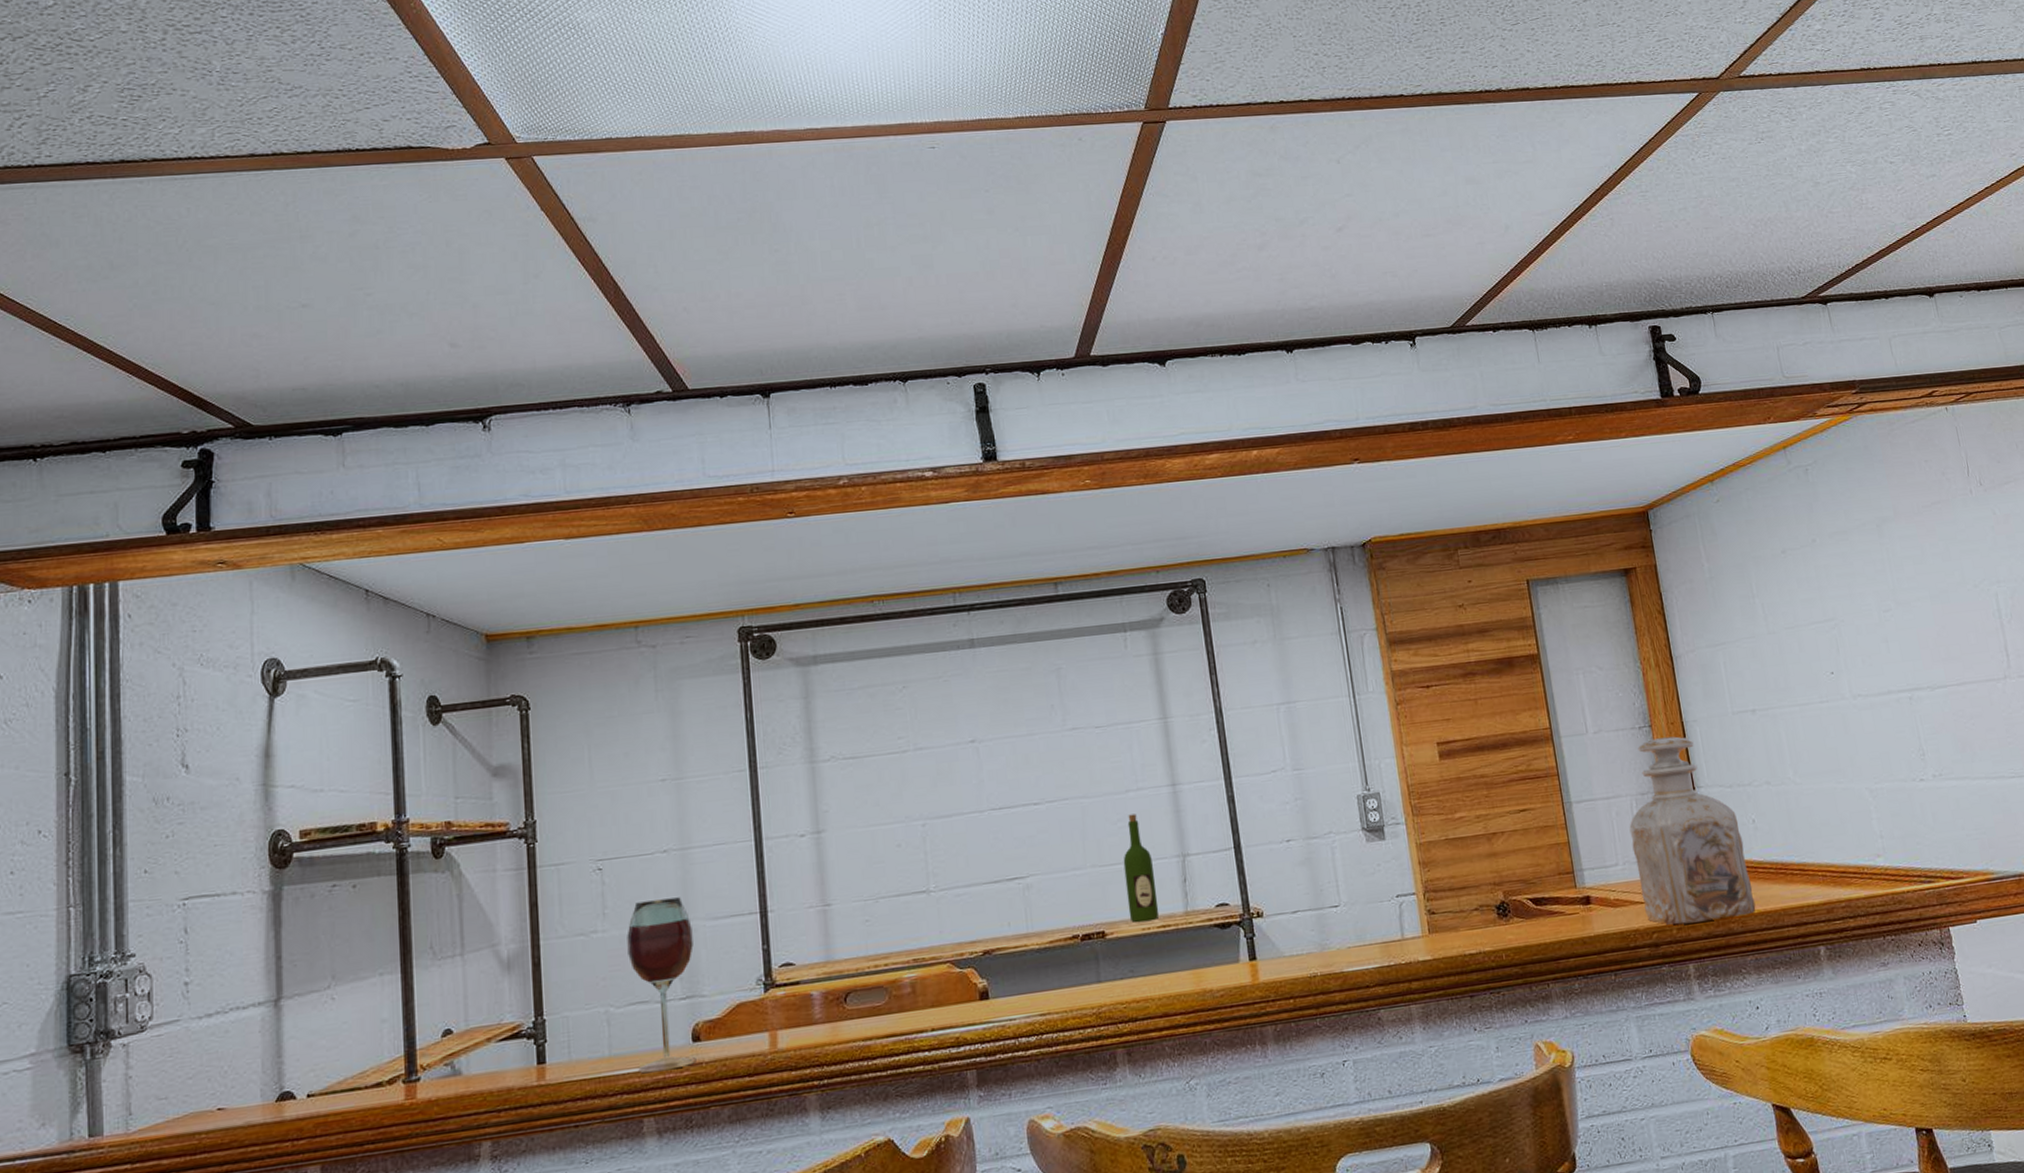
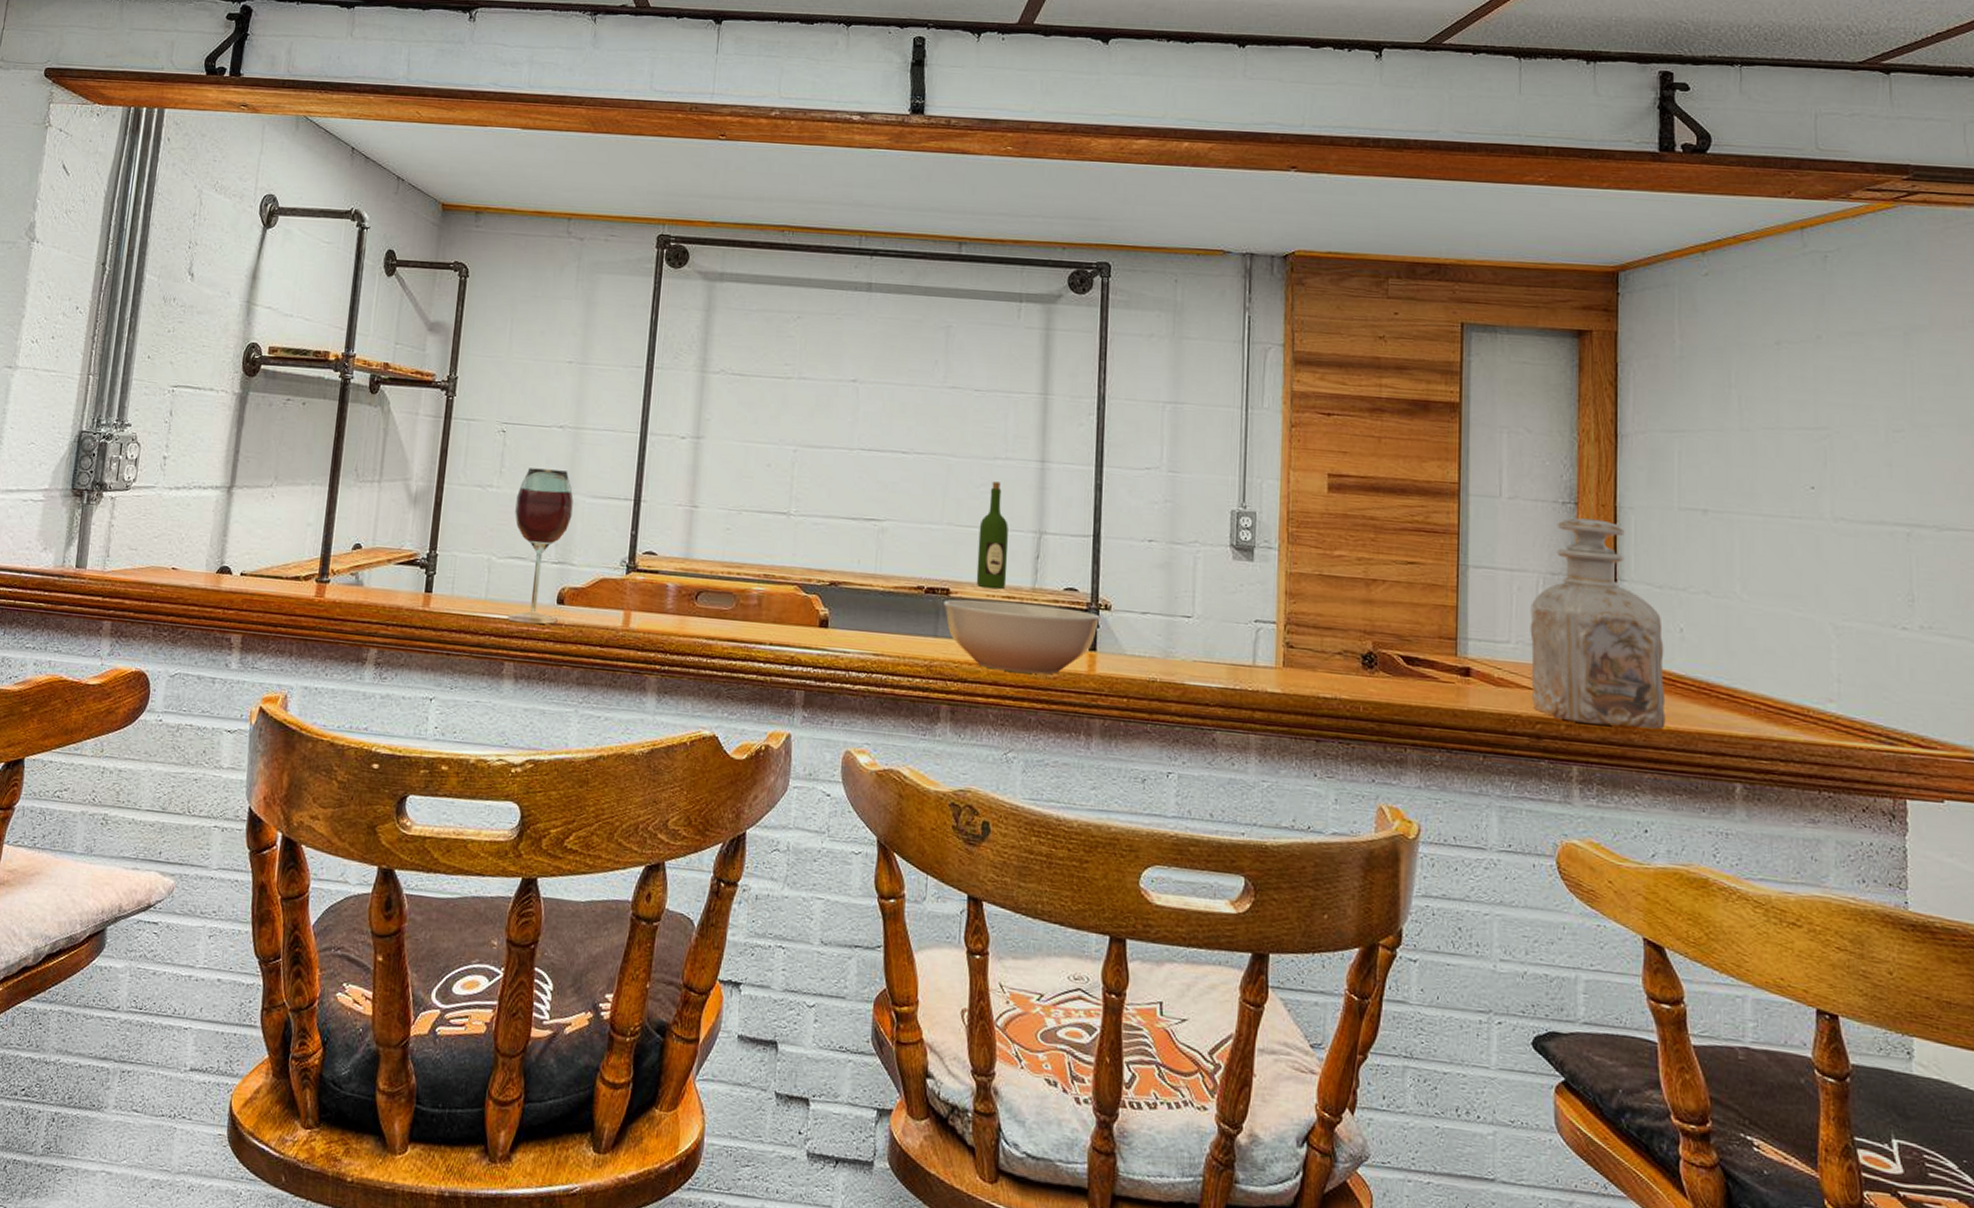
bowl: none [1101,923,1255,1002] -> present [944,599,1101,675]

